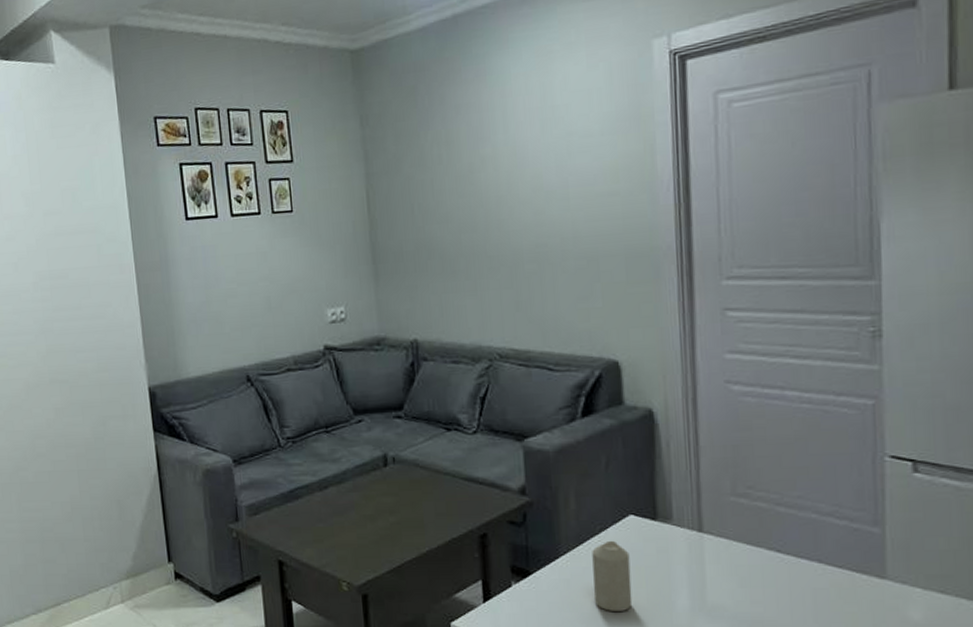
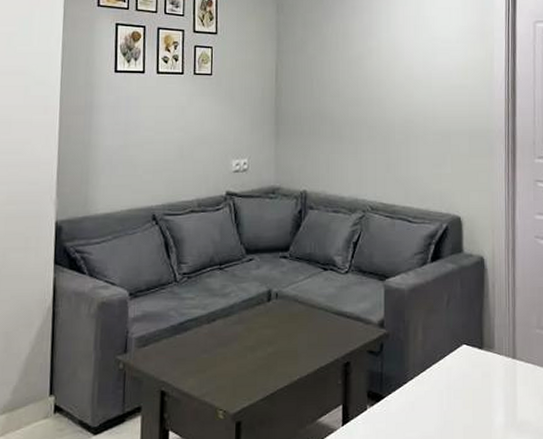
candle: present [592,540,633,611] -> none [433,367,462,430]

